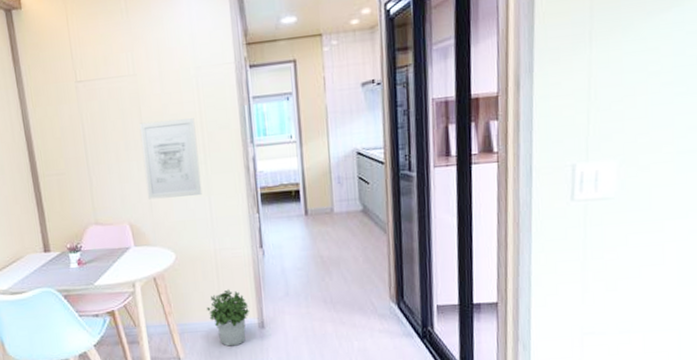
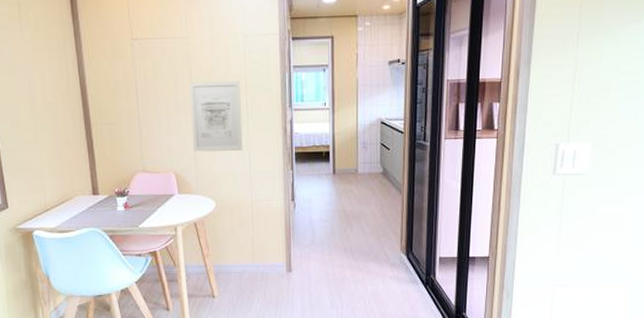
potted plant: present [207,289,249,347] -> none [241,236,279,287]

